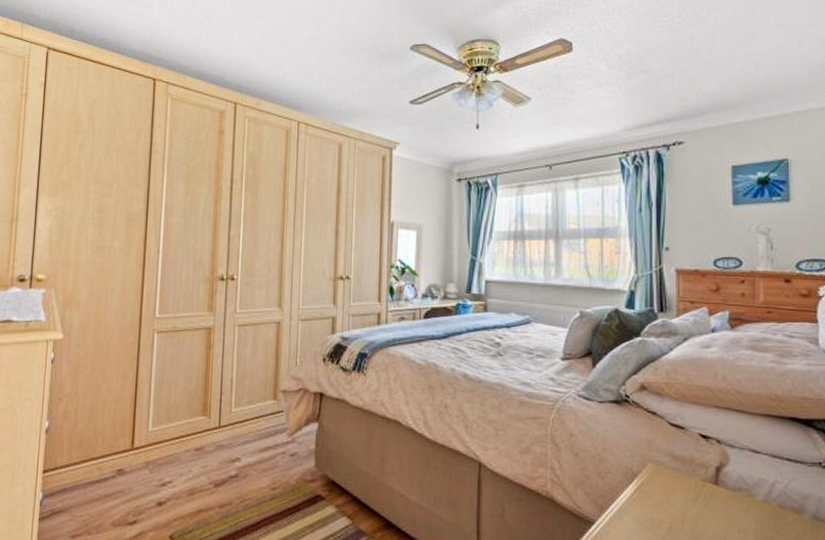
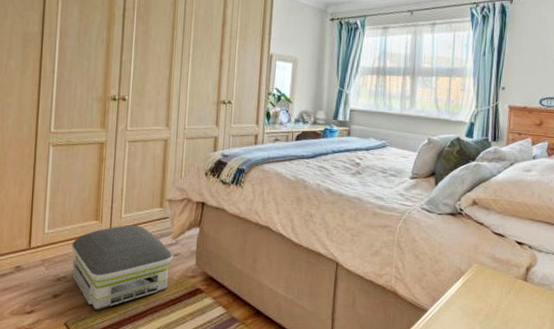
air purifier: none [177,420,288,521] -> present [72,224,172,311]

